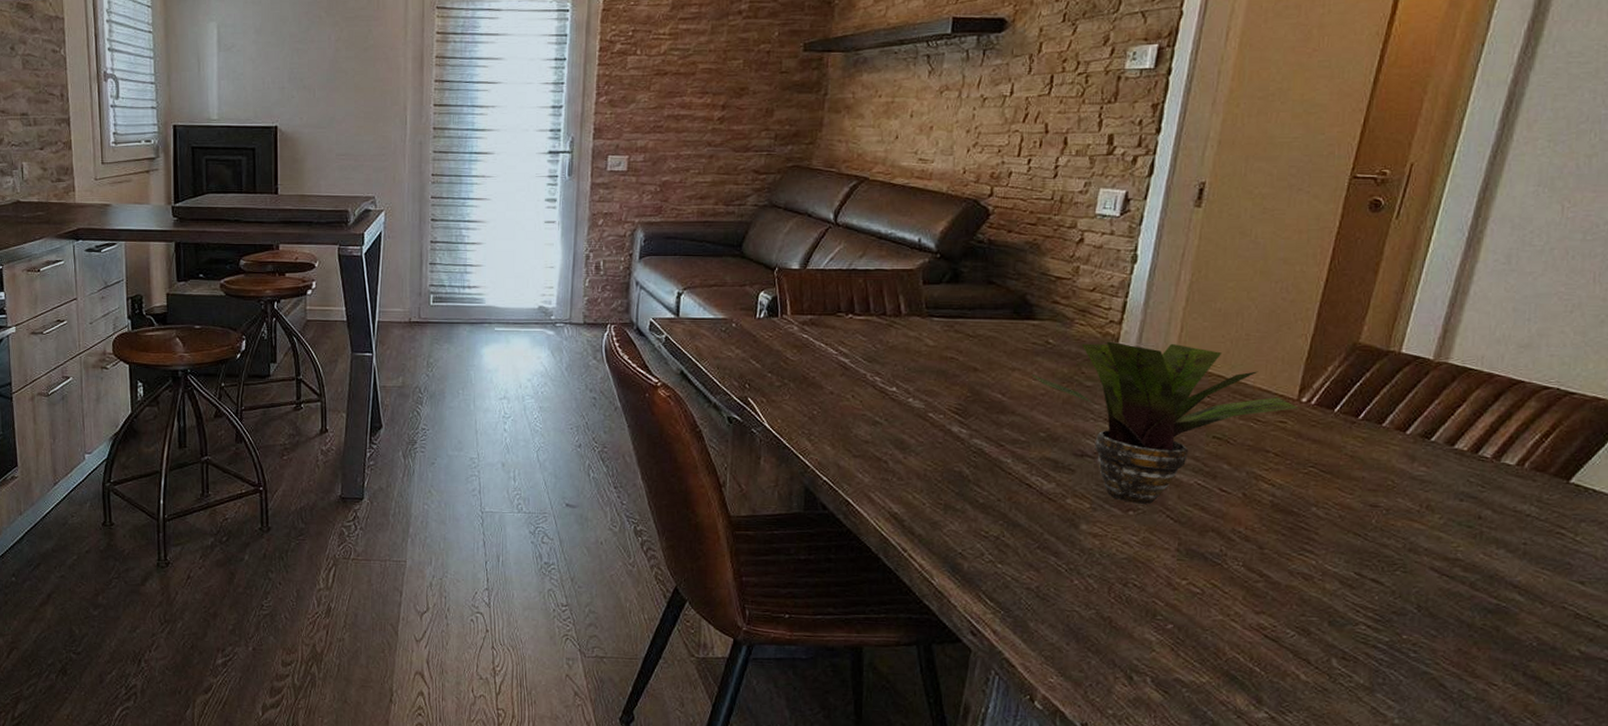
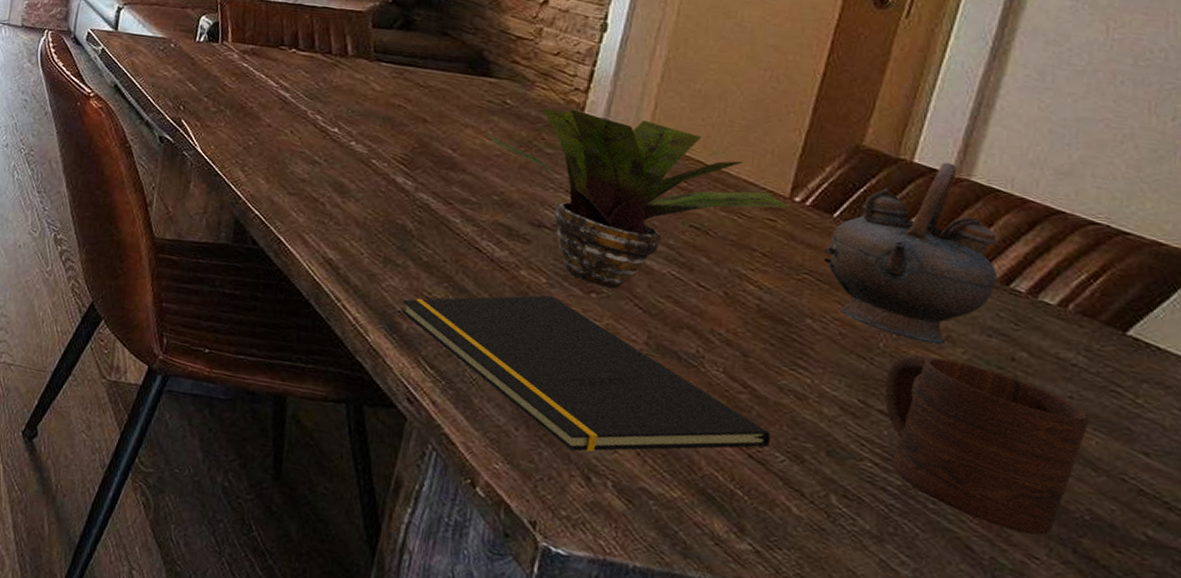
notepad: none [962,519,1283,655] -> present [401,295,771,452]
teapot: none [1326,349,1469,514] -> present [824,162,998,344]
cup: none [1376,524,1539,666] -> present [885,354,1089,536]

